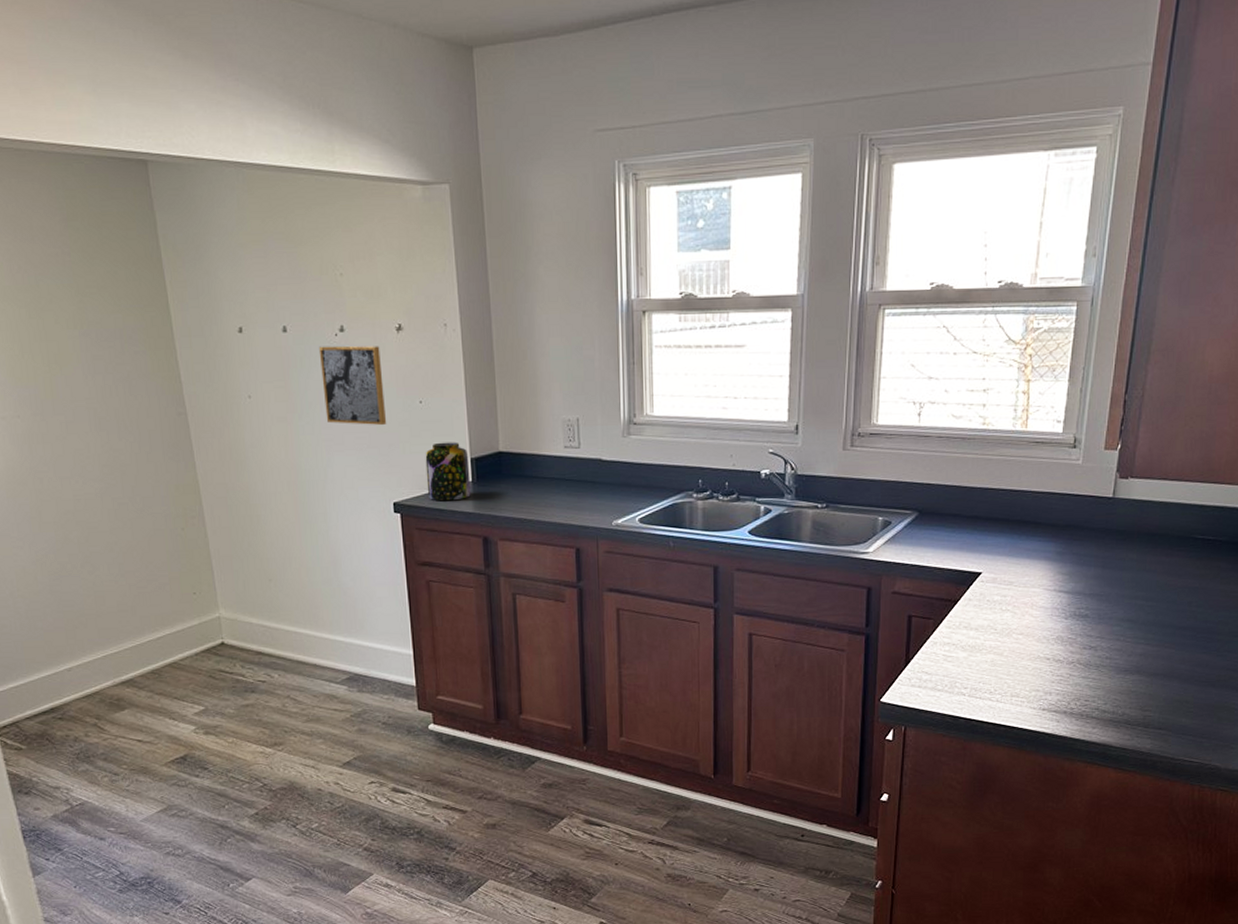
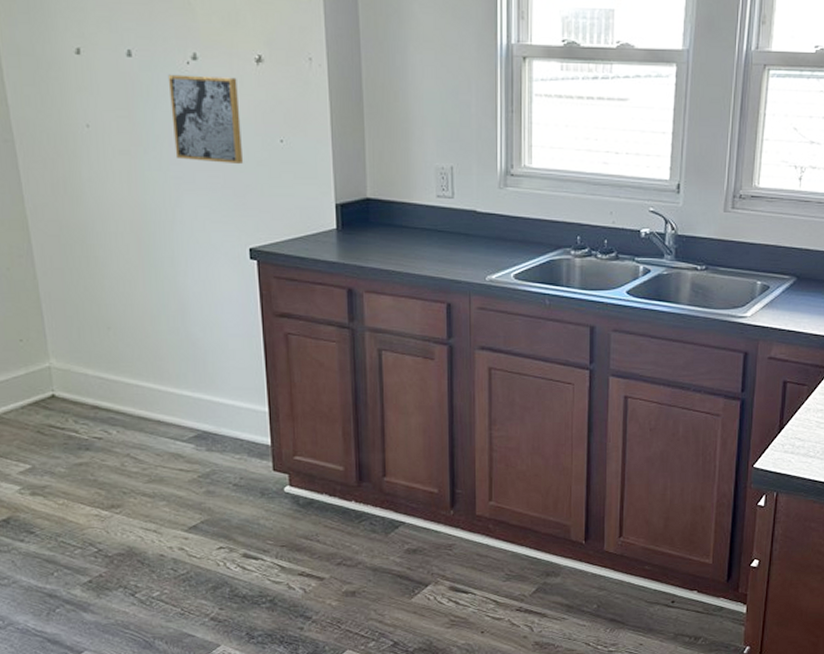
jar: present [425,442,471,501] -> none [285,185,335,249]

